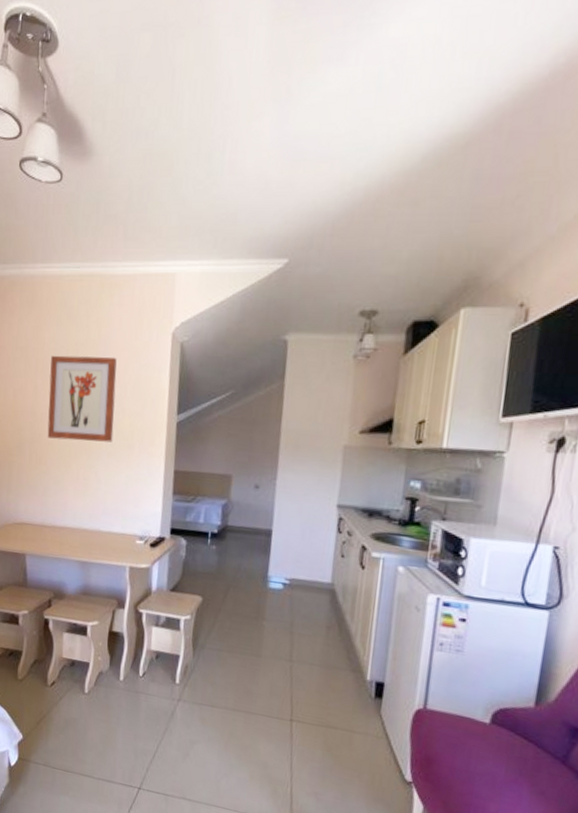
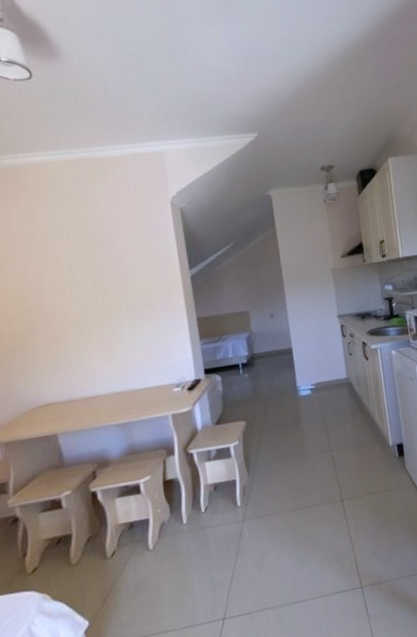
wall art: present [47,355,117,443] -> none [51,229,132,315]

